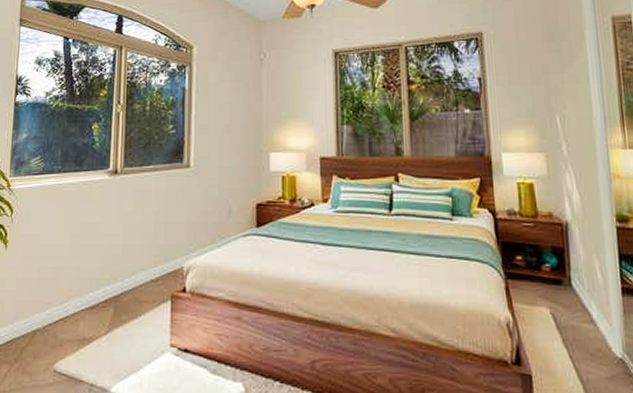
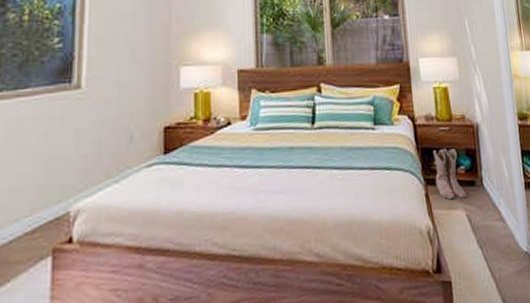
boots: none [515,244,551,296] -> present [433,148,466,200]

